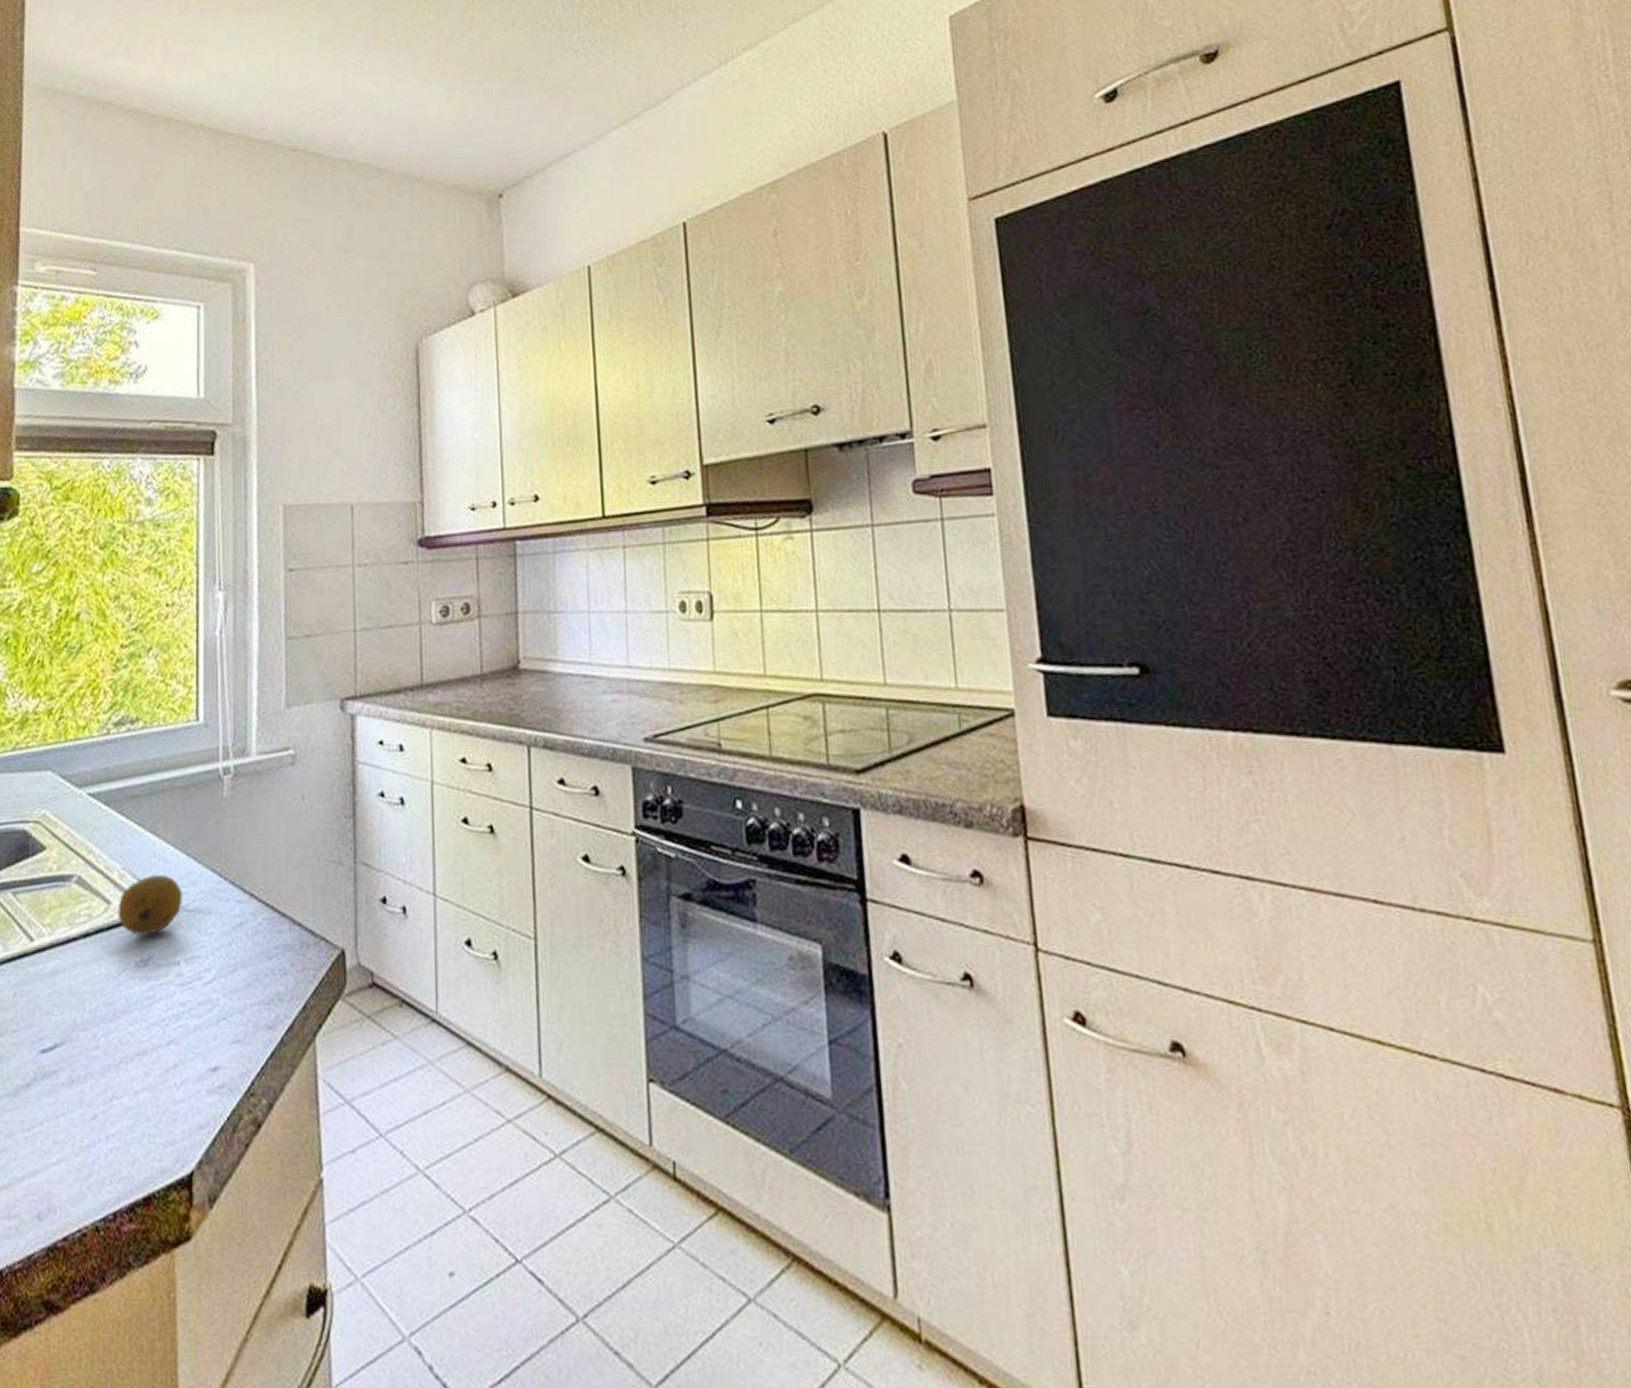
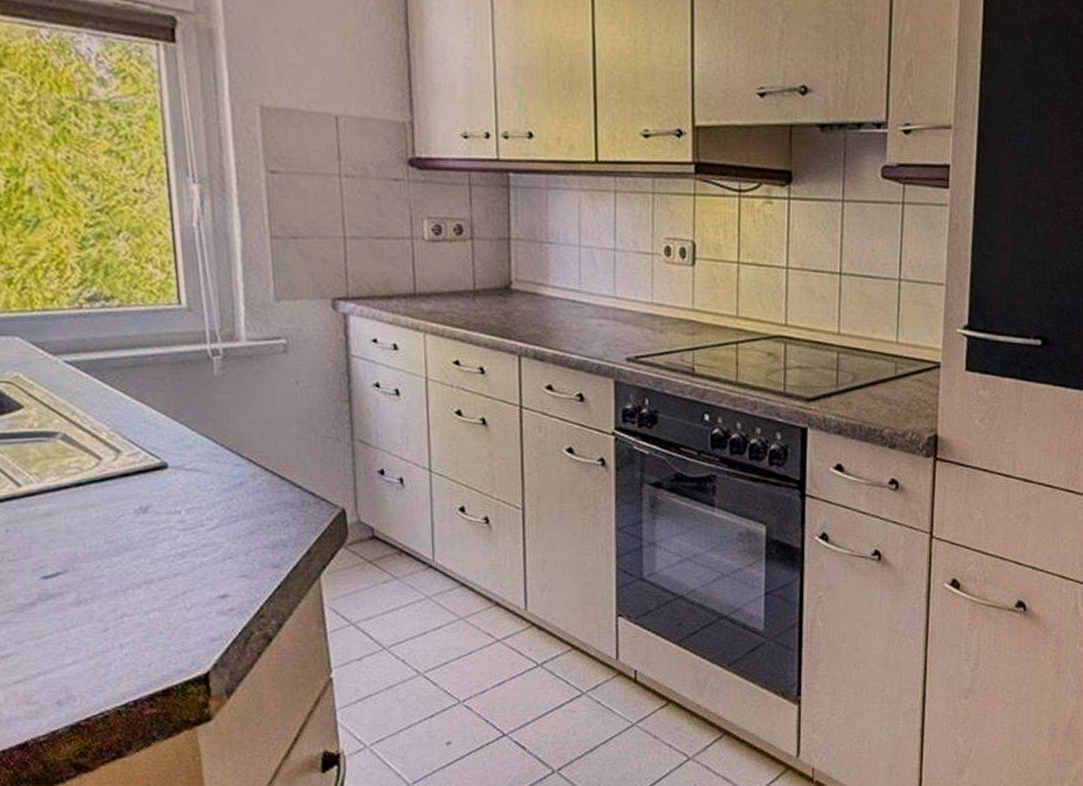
fruit: present [117,874,183,935] -> none [110,437,179,488]

